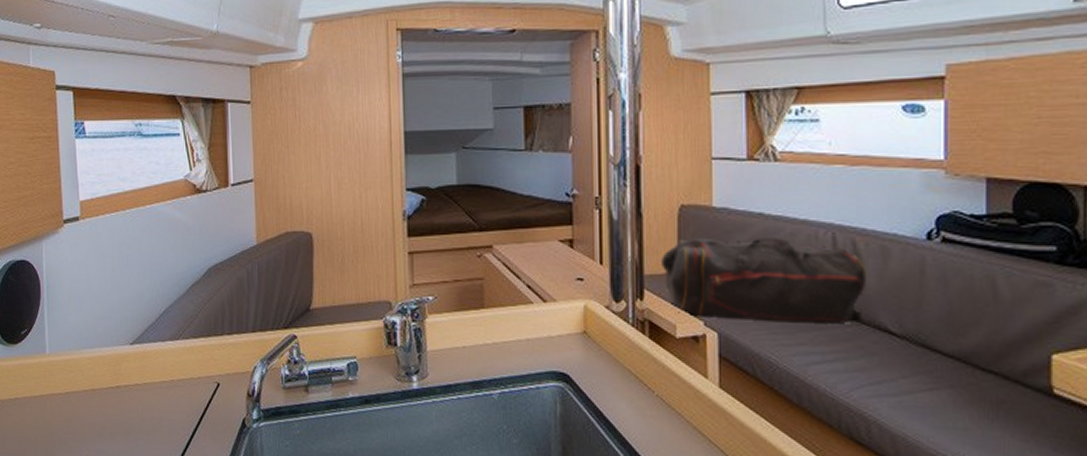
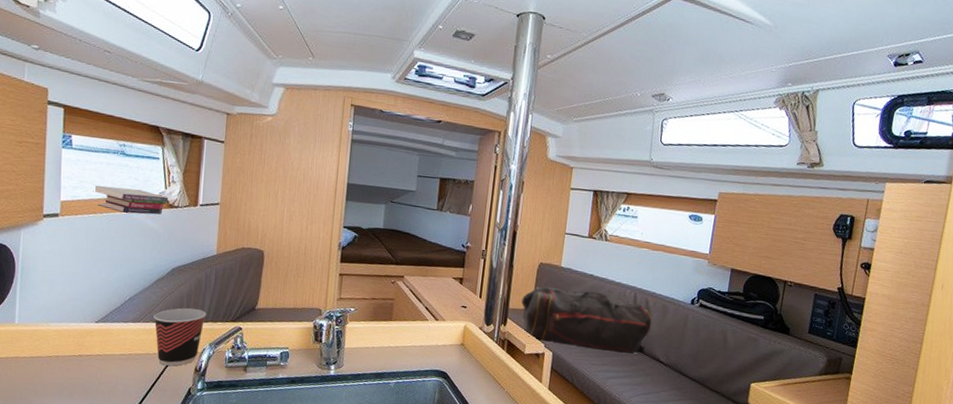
books: none [112,176,195,207] -> present [93,184,169,215]
cup: none [193,315,253,392] -> present [154,308,206,366]

